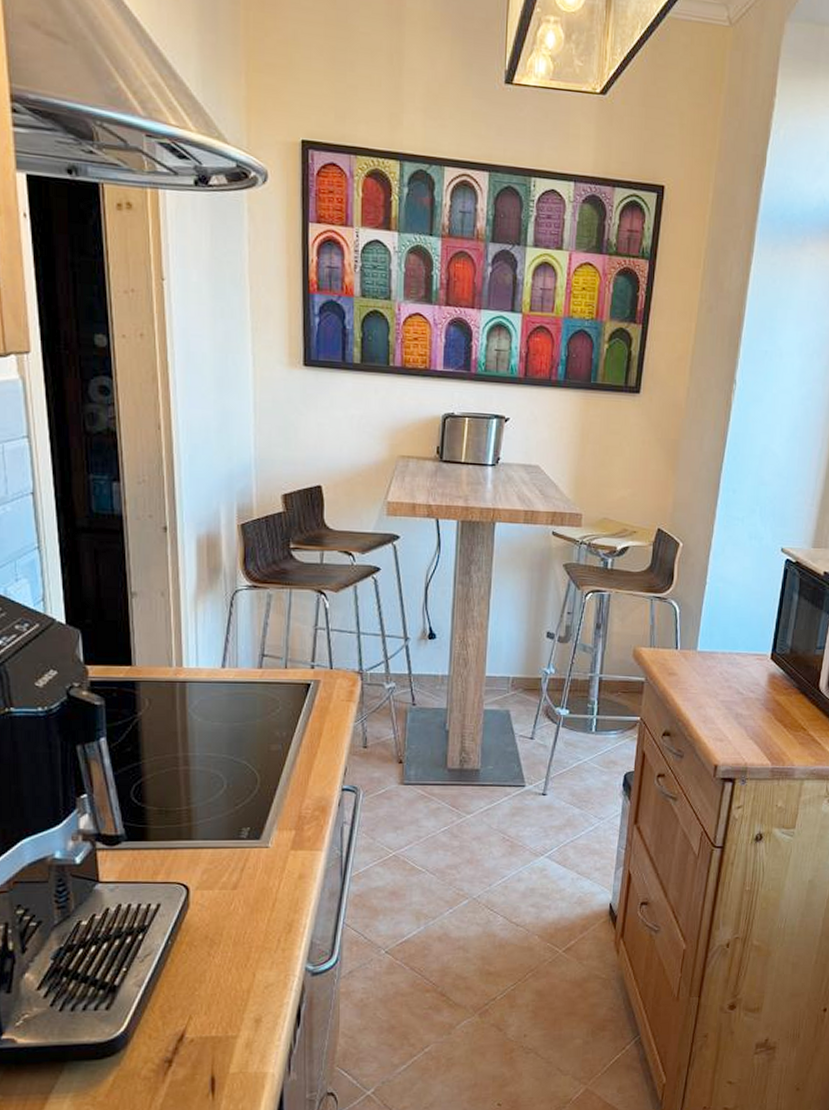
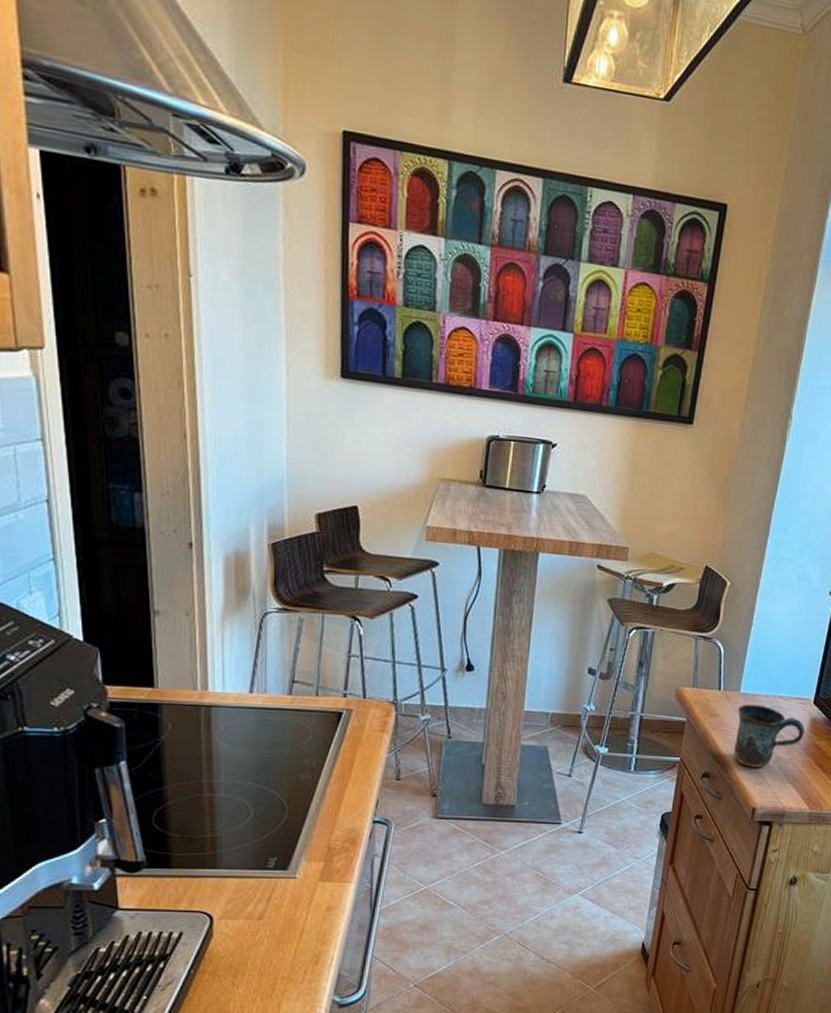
mug: none [693,662,764,724] -> present [734,704,805,767]

